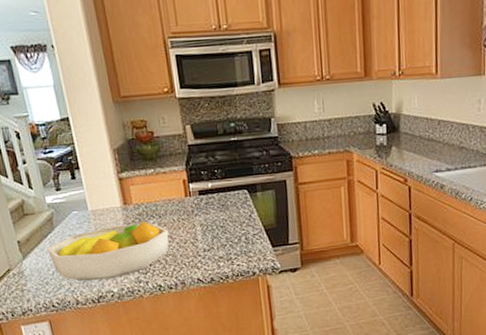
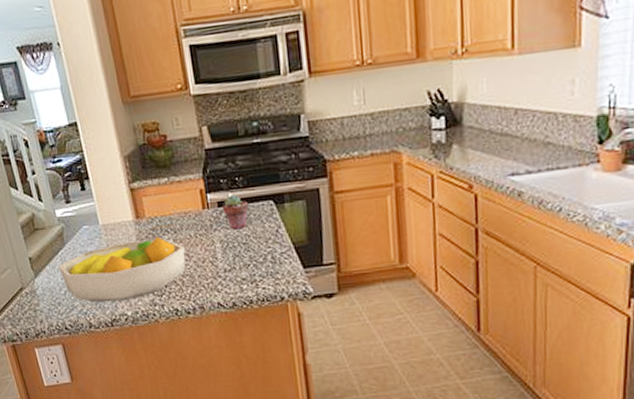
potted succulent: none [203,185,226,215] -> present [223,195,249,230]

